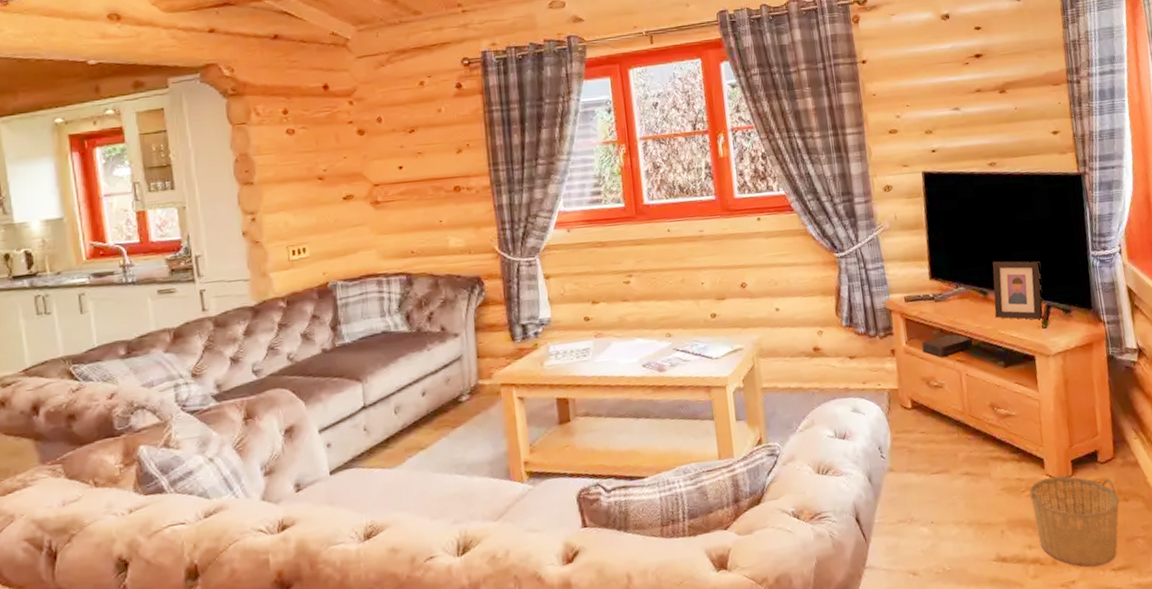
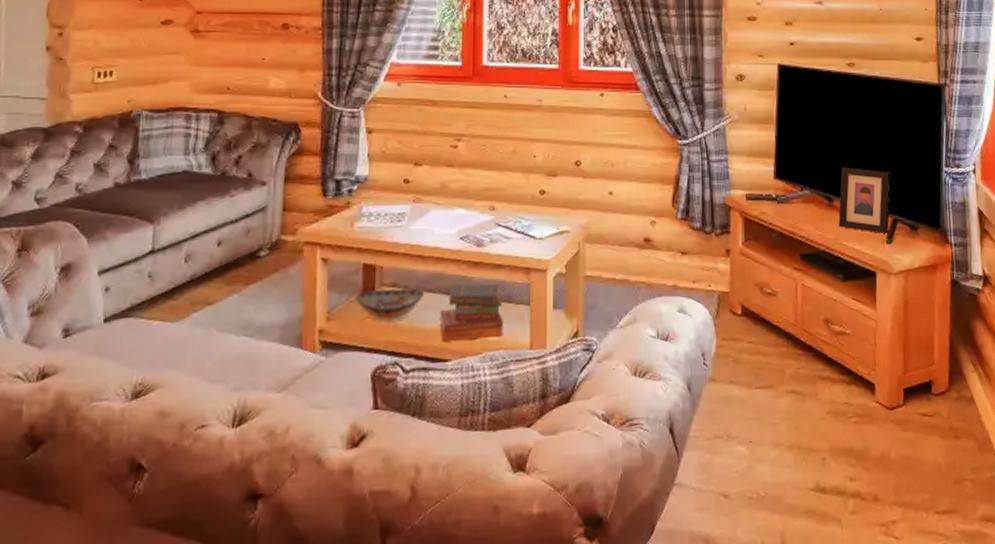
decorative bowl: none [553,415,617,448] -> present [355,288,425,321]
books: none [632,404,692,461] -> present [439,283,503,341]
game console: present [921,333,974,358] -> none [759,239,813,264]
basket: present [1029,476,1120,567] -> none [856,405,950,507]

